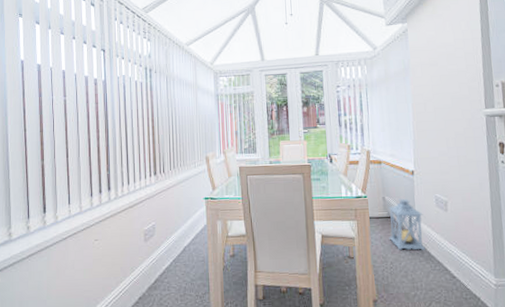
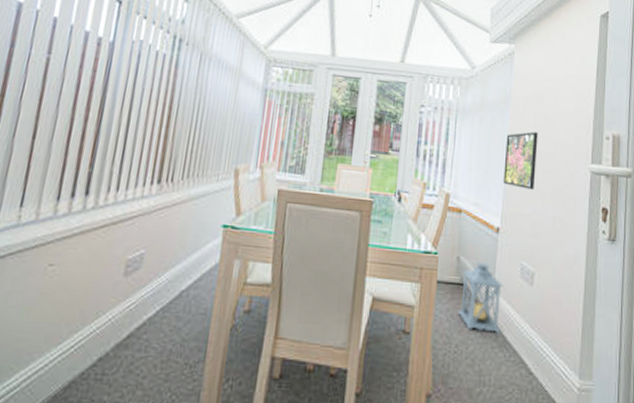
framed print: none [410,91,439,138] -> present [503,131,538,190]

